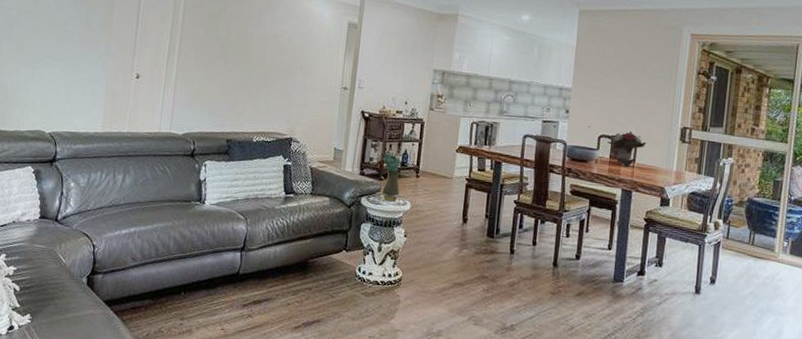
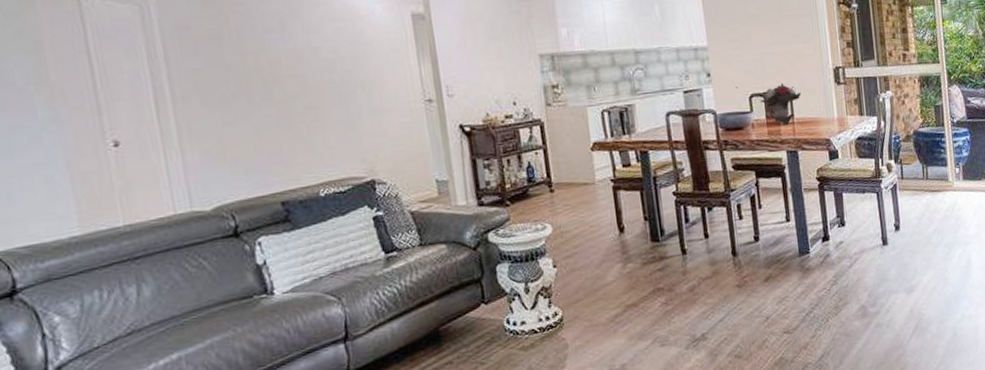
vase: present [382,151,401,202] -> none [502,168,535,230]

